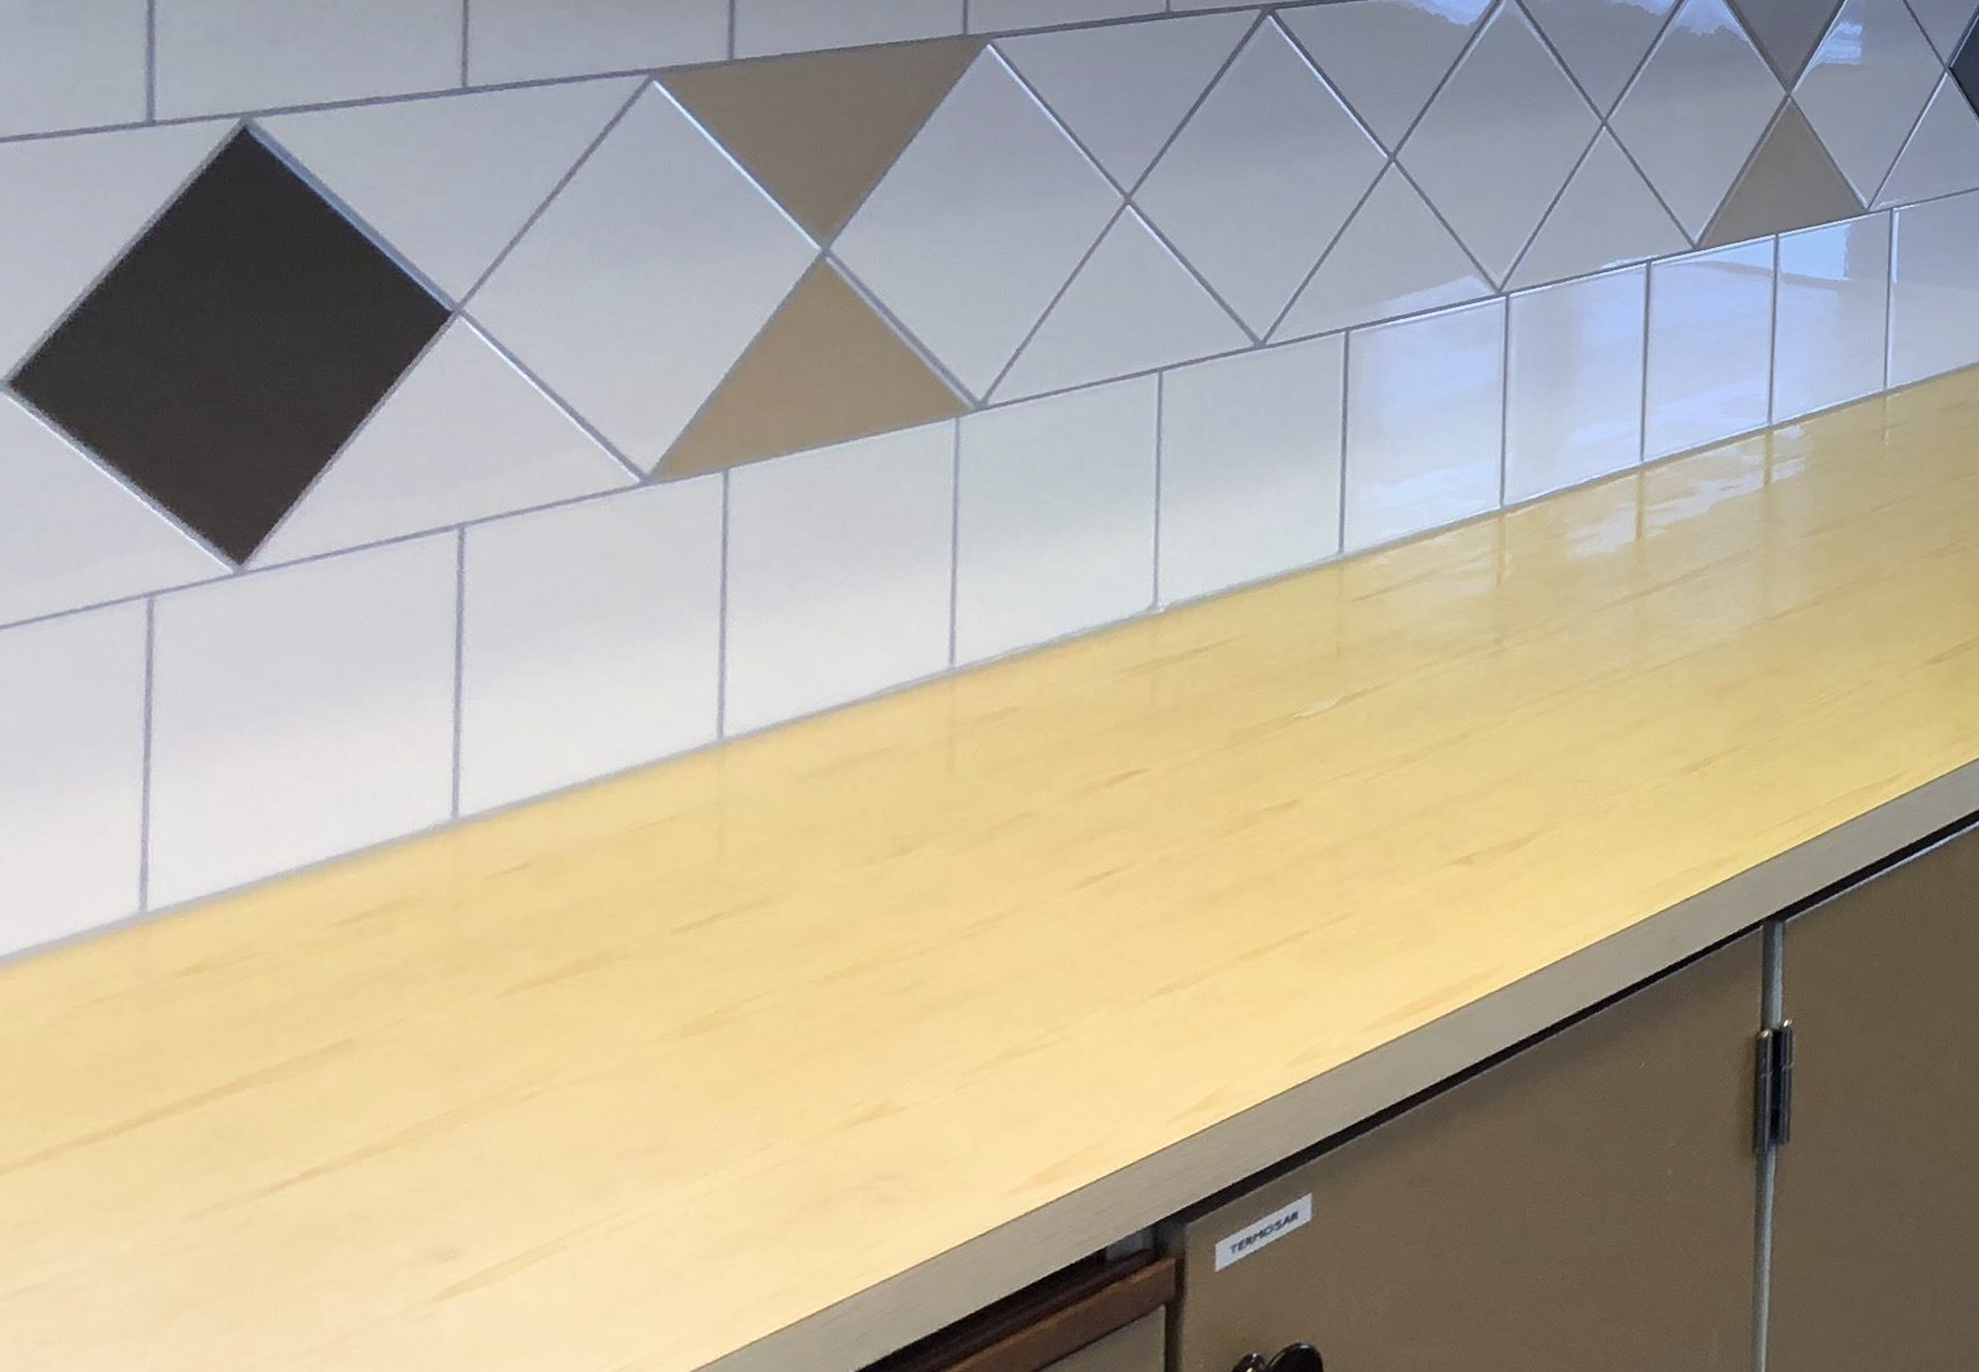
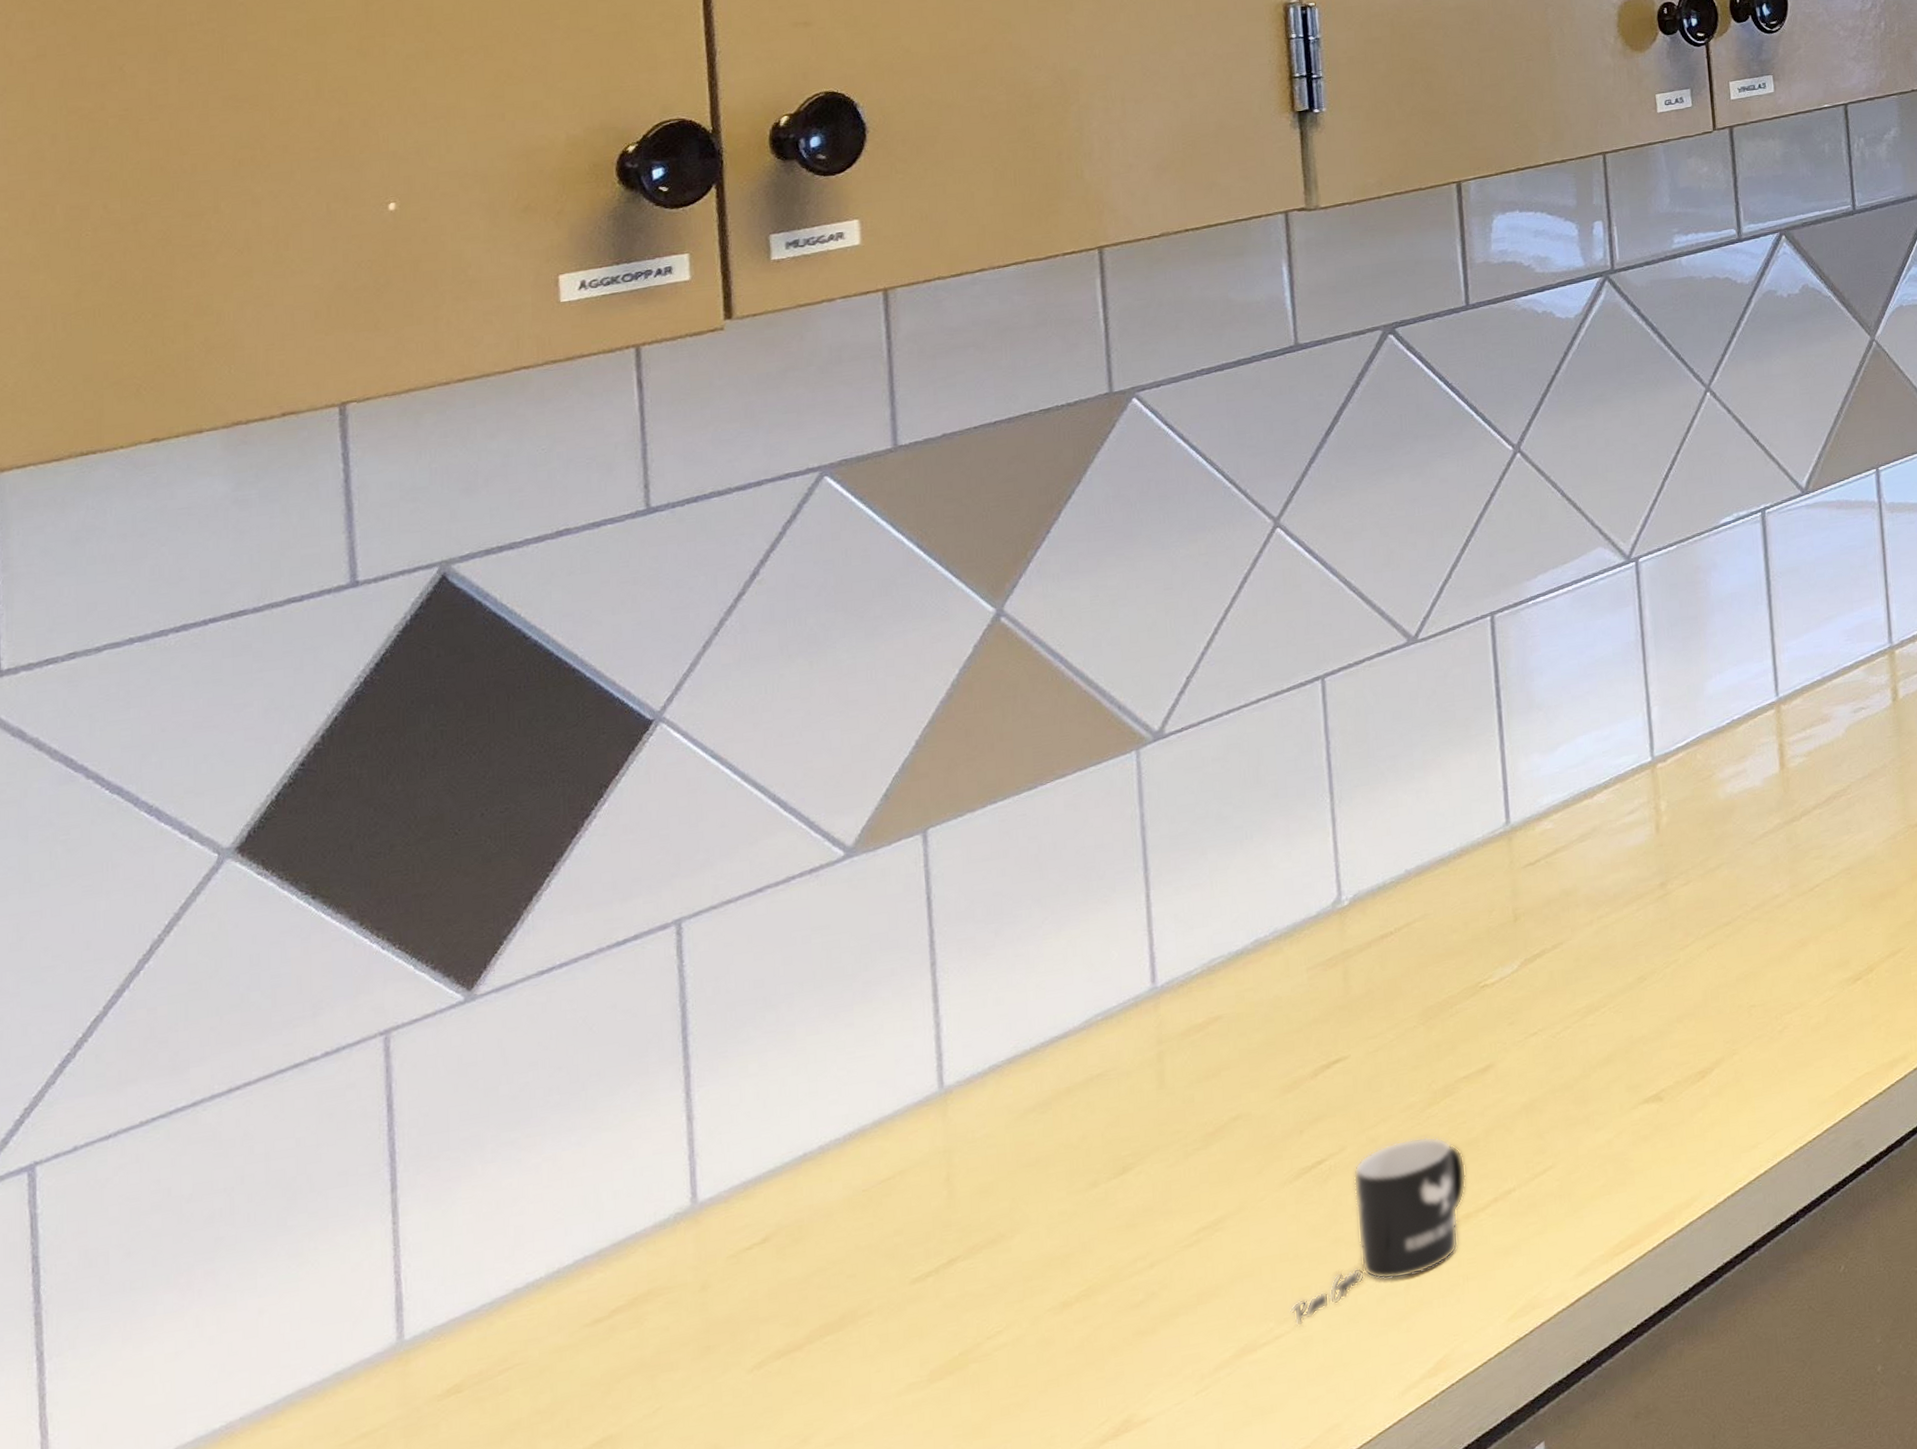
mug: none [1061,864,1260,1036] -> present [1290,1136,1467,1325]

